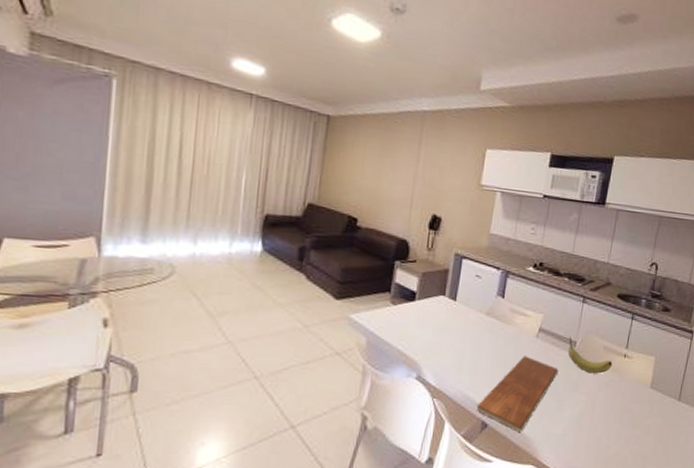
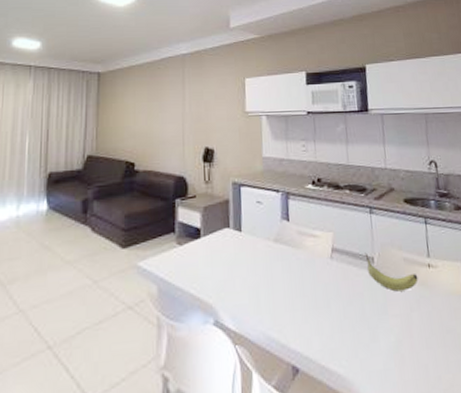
chopping board: present [476,356,559,432] -> none [283,281,363,374]

